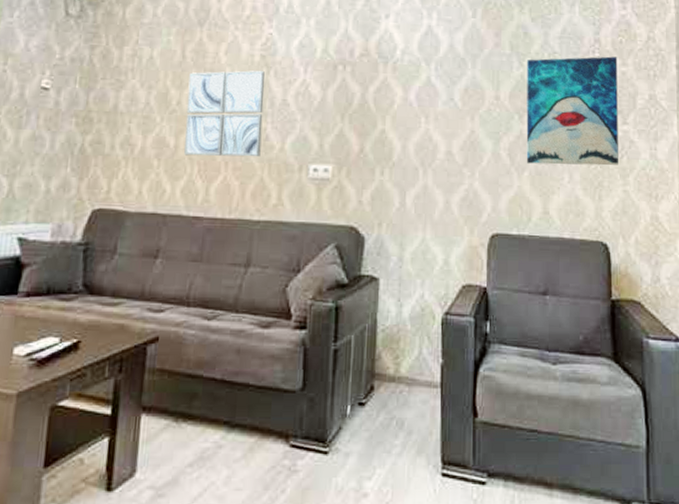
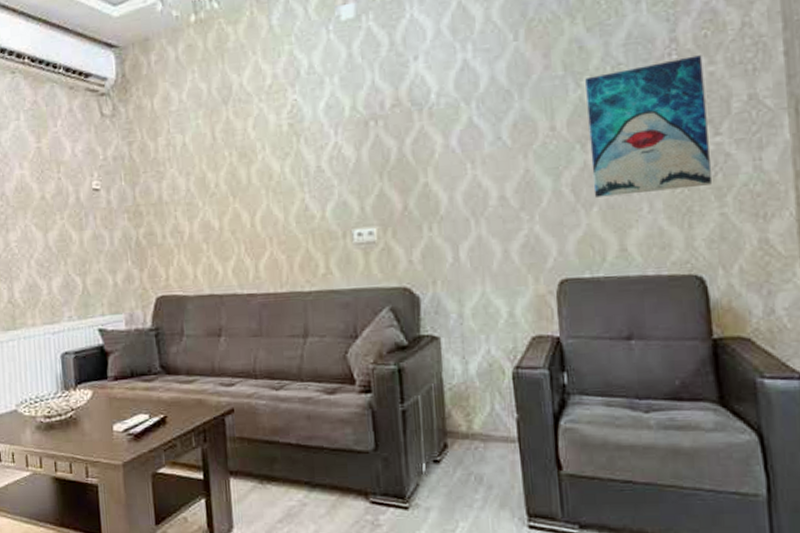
wall art: present [184,70,265,157] -> none [222,139,303,236]

